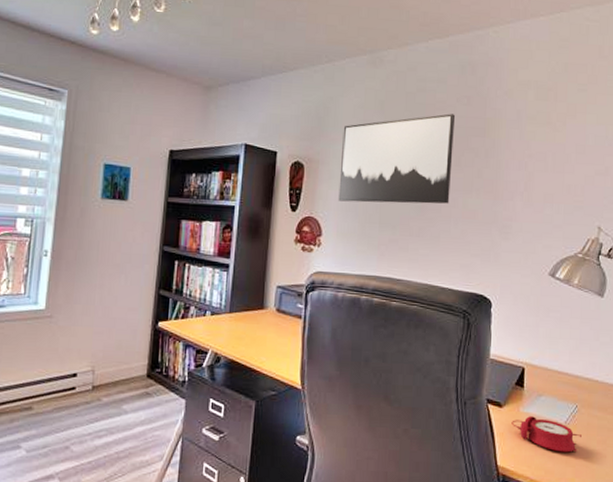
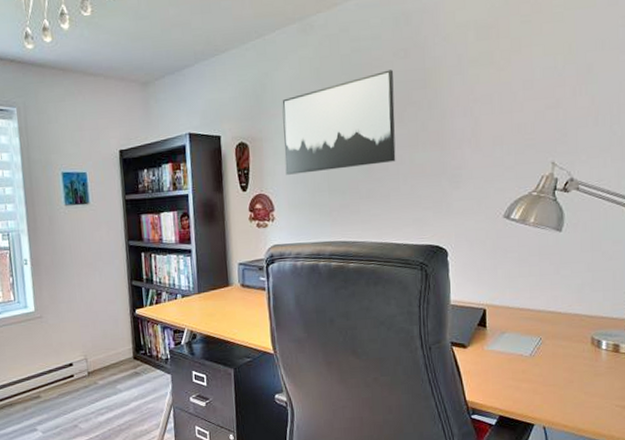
alarm clock: present [511,416,582,453] -> none [477,353,547,382]

